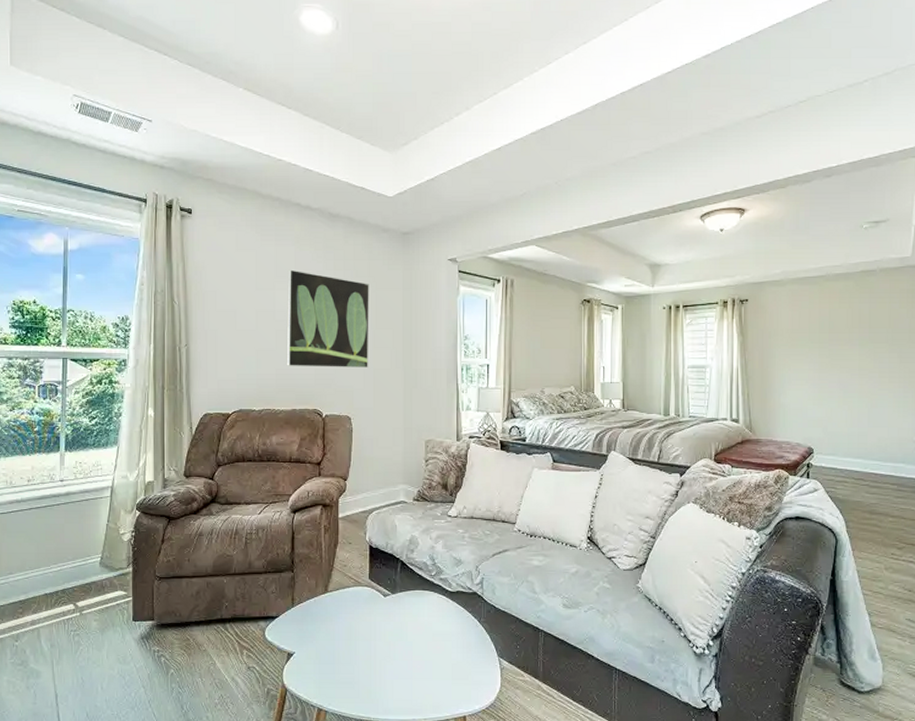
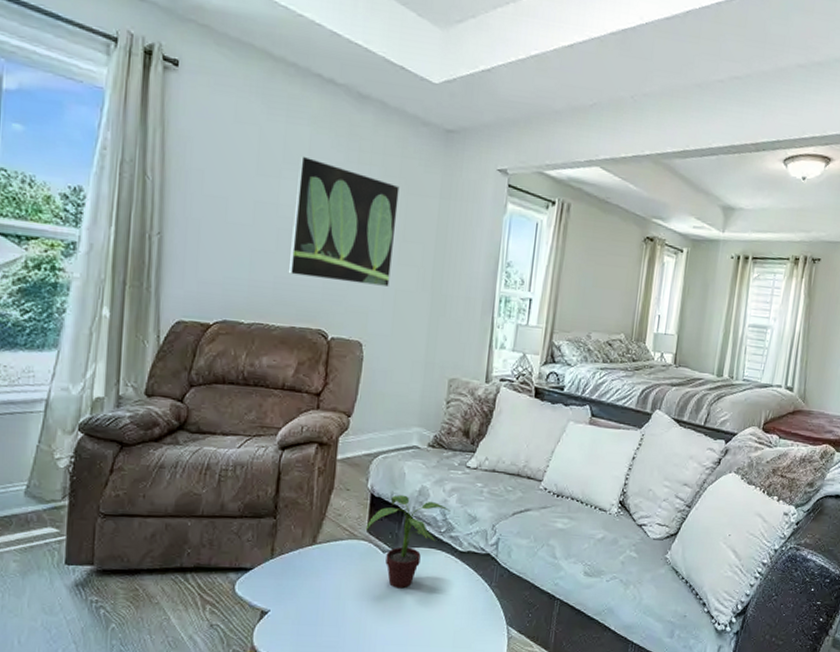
potted plant: none [368,544,438,628] -> present [365,494,451,589]

